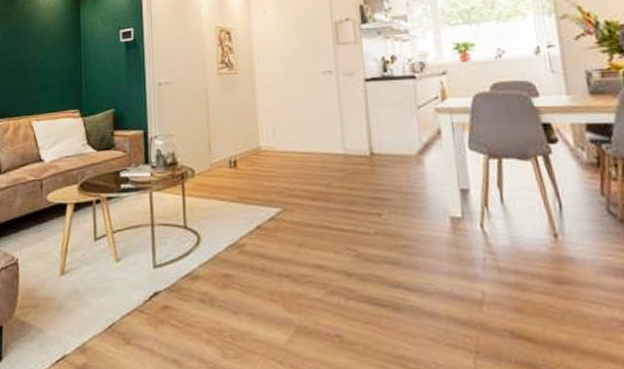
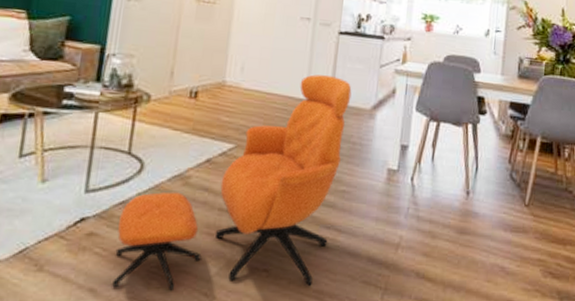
armchair: none [187,126,399,360] -> present [112,74,352,291]

